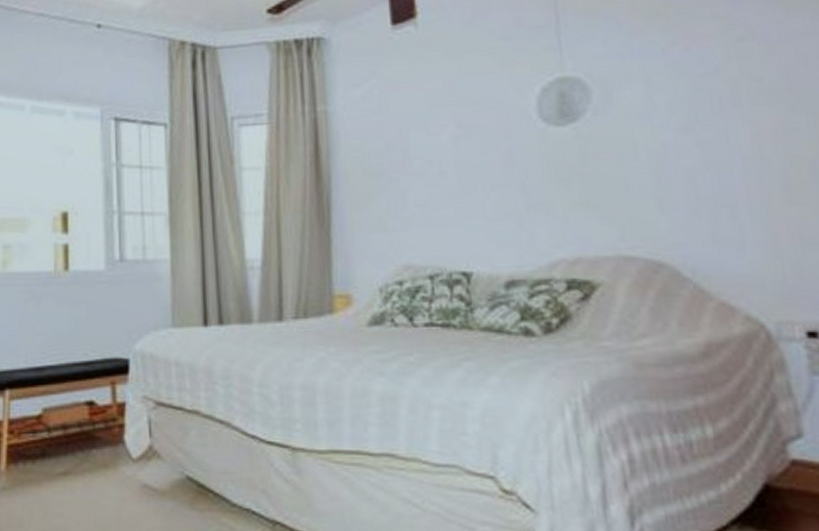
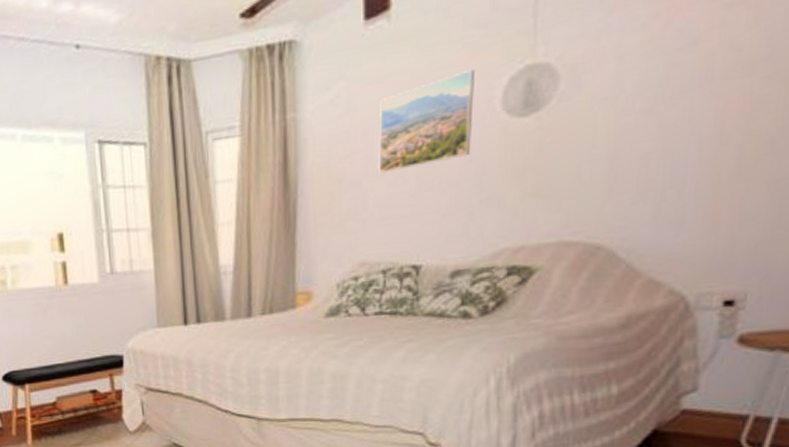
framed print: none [413,77,511,172] -> present [379,69,475,174]

